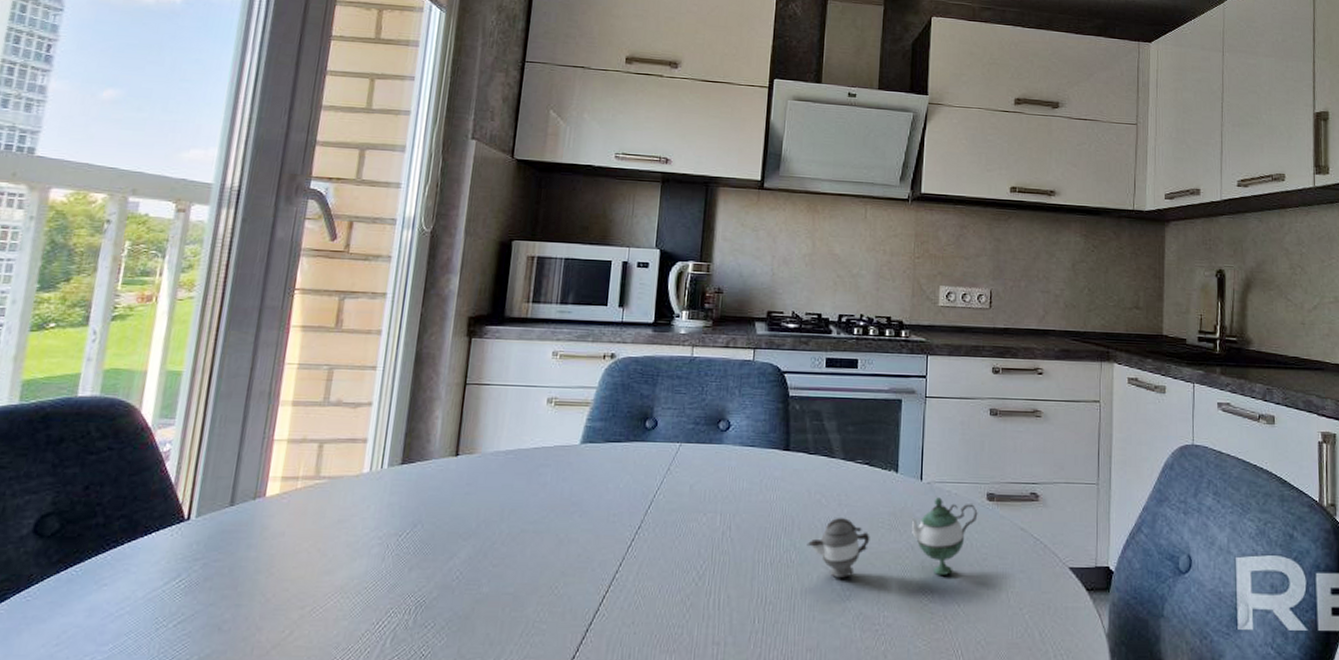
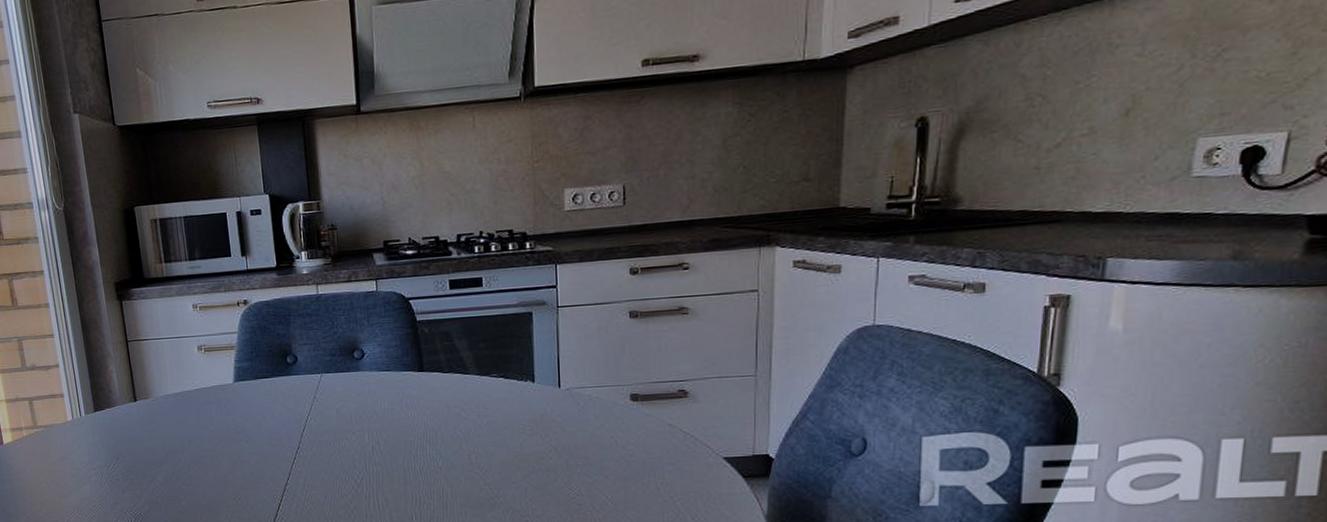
teapot: present [807,497,978,578] -> none [451,402,622,479]

